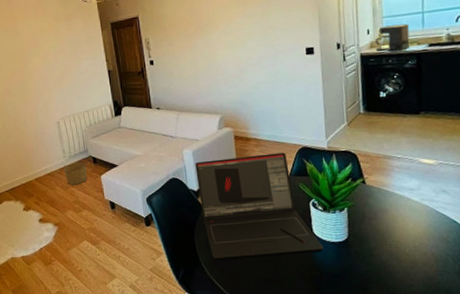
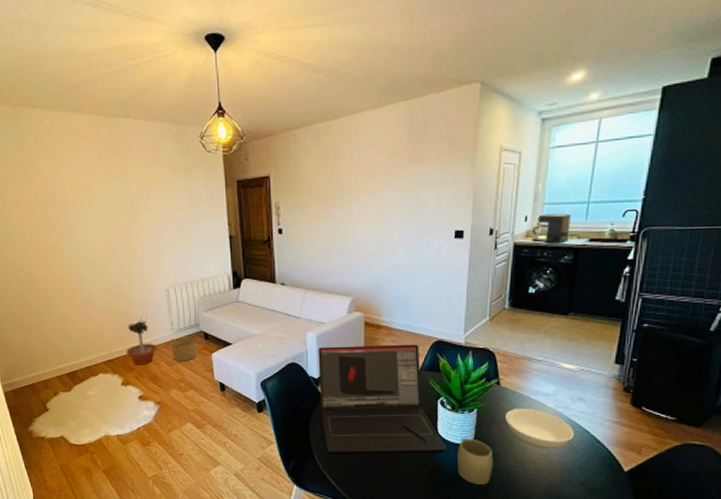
potted tree: none [25,147,52,192] -> present [126,316,157,365]
mug: none [334,235,370,280] -> present [457,437,493,484]
bowl: none [374,203,442,242] -> present [504,408,574,450]

